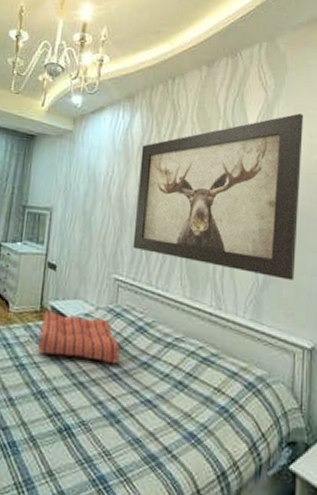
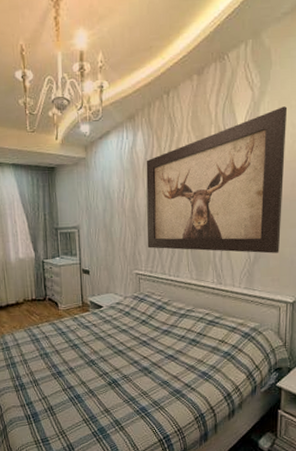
seat cushion: present [38,310,120,365] -> none [85,304,146,335]

